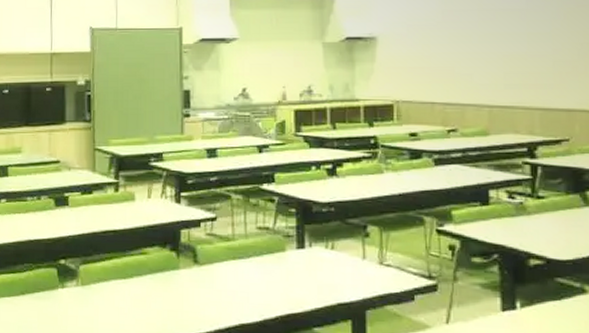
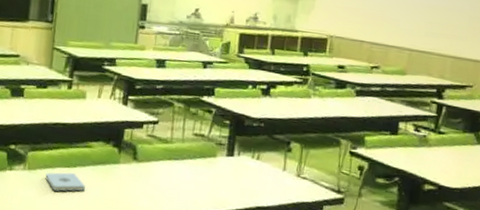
notepad: none [101,284,145,307] -> present [45,172,85,192]

